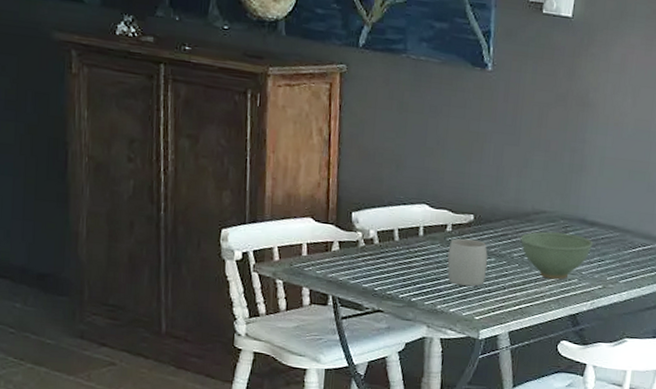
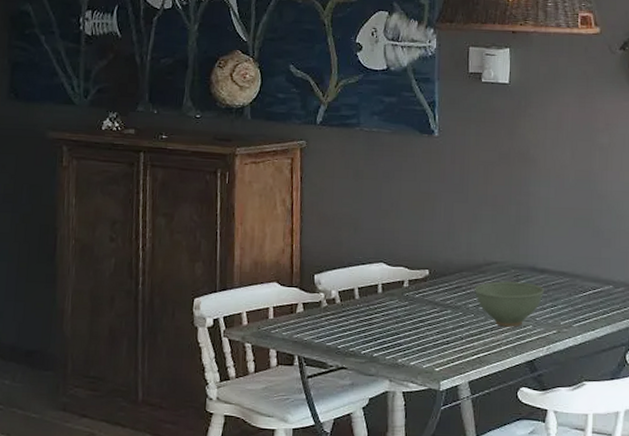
mug: present [447,238,488,287] -> none [405,293,445,339]

